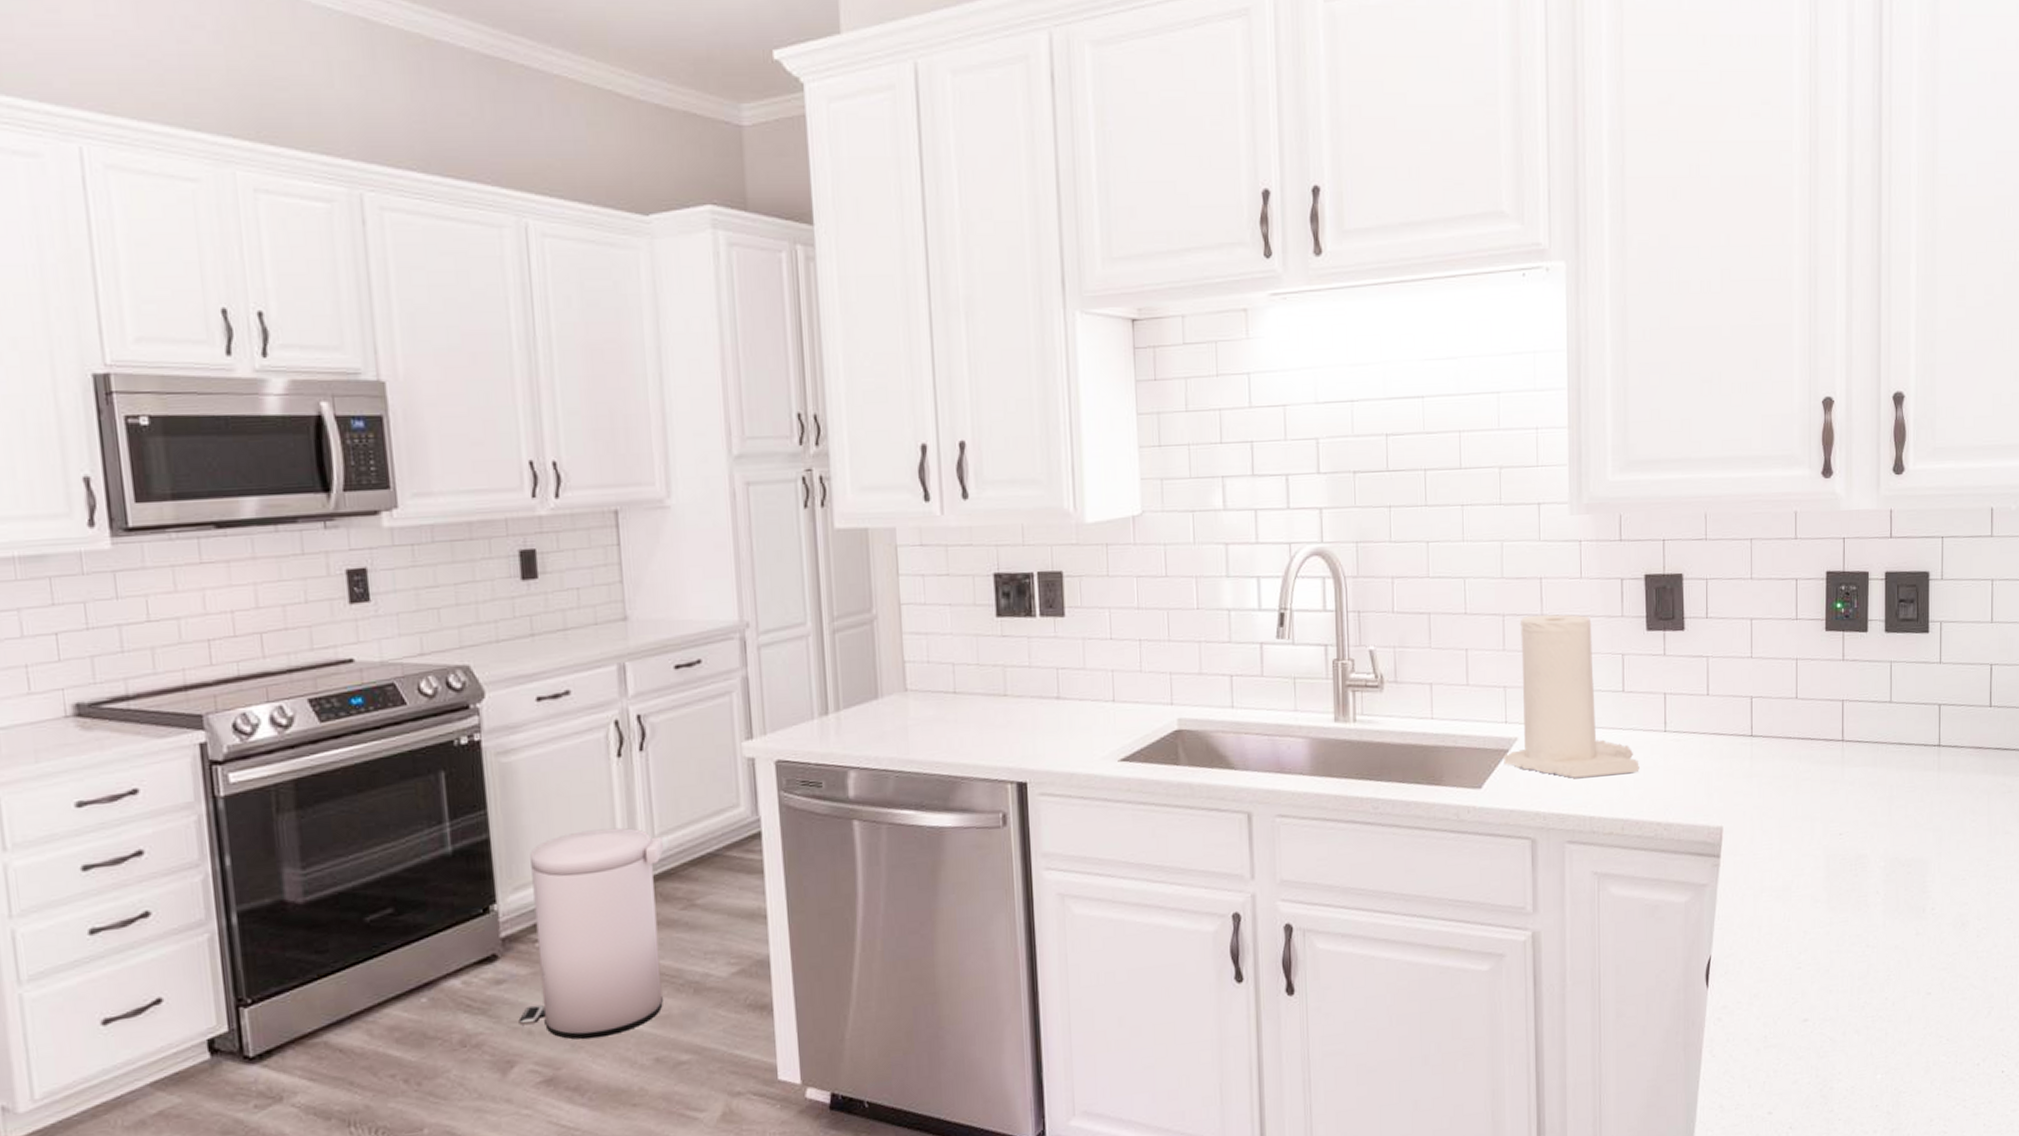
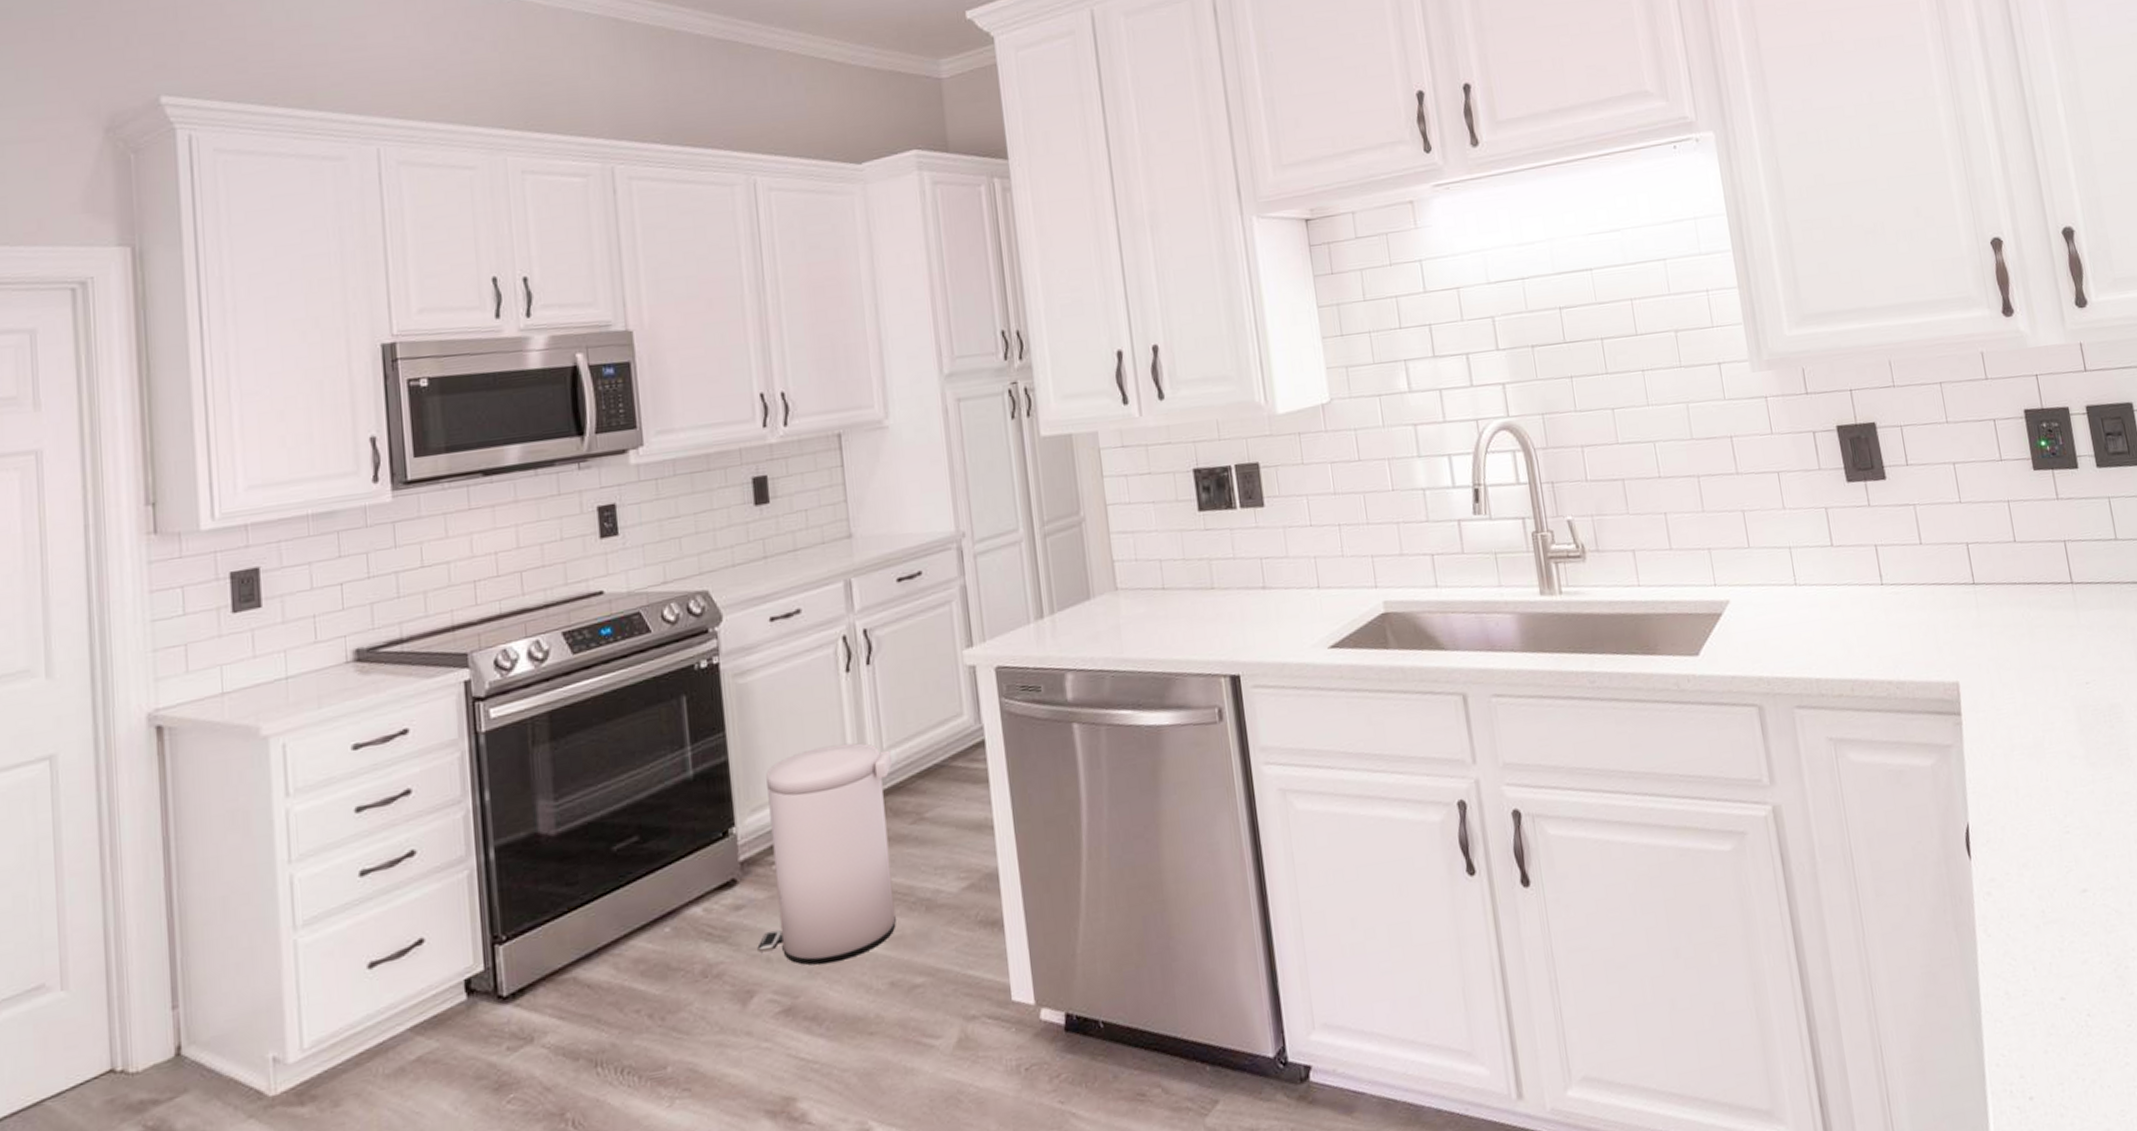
paper towel: present [1504,614,1640,778] -> none [1716,471,1861,639]

